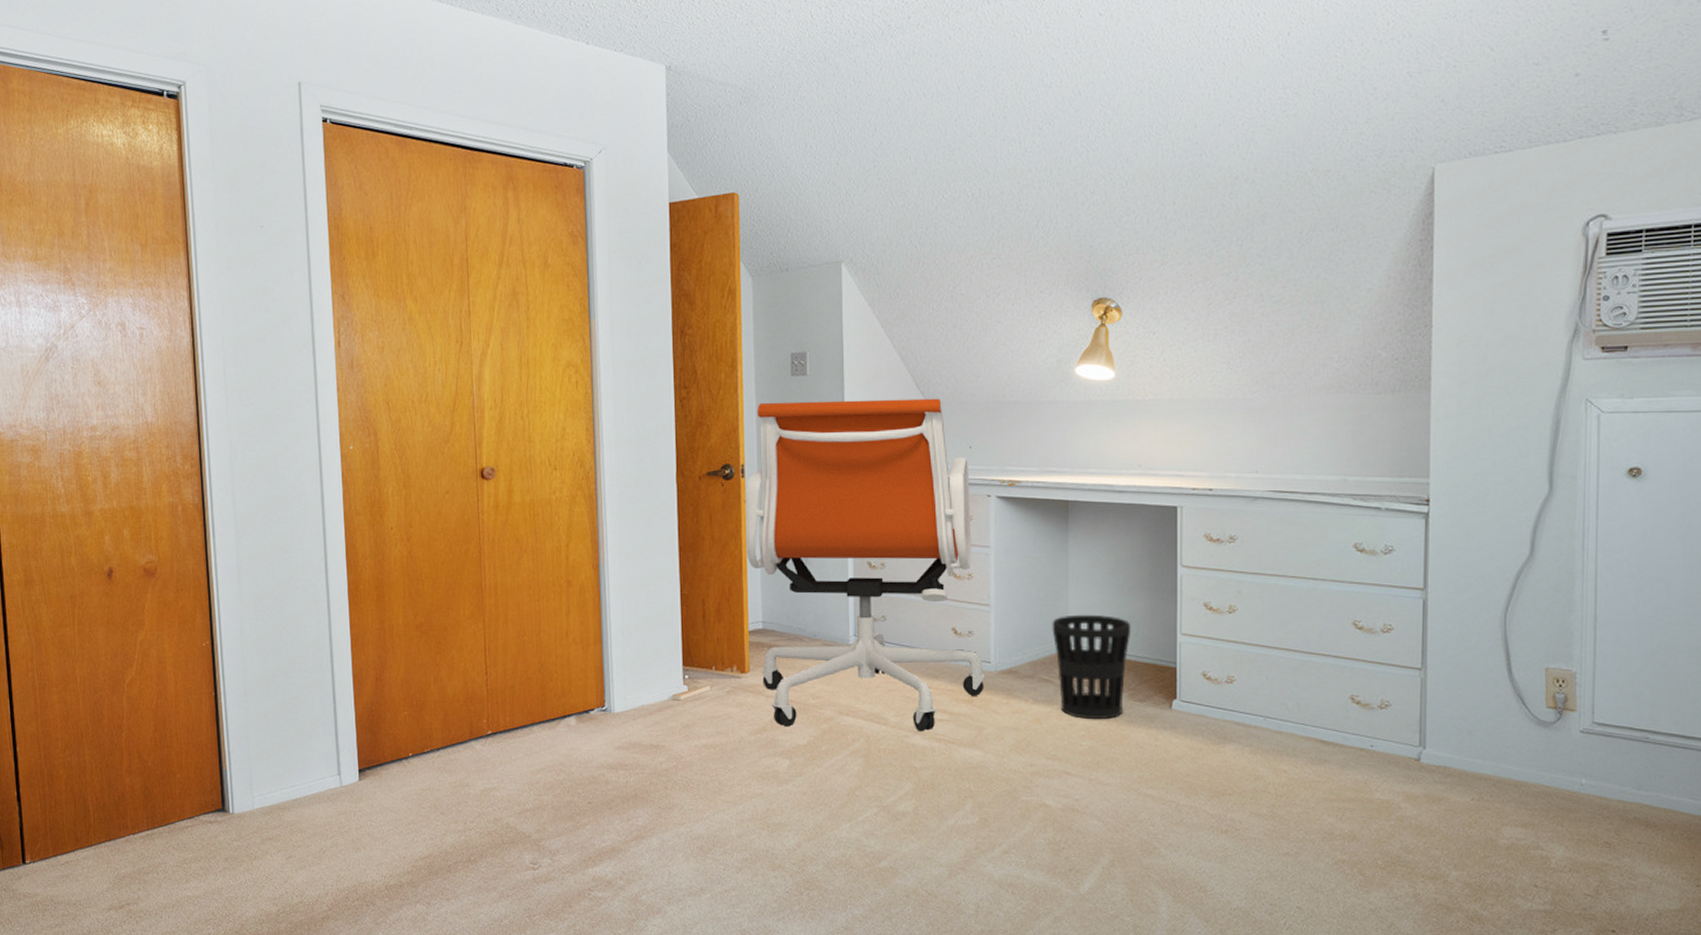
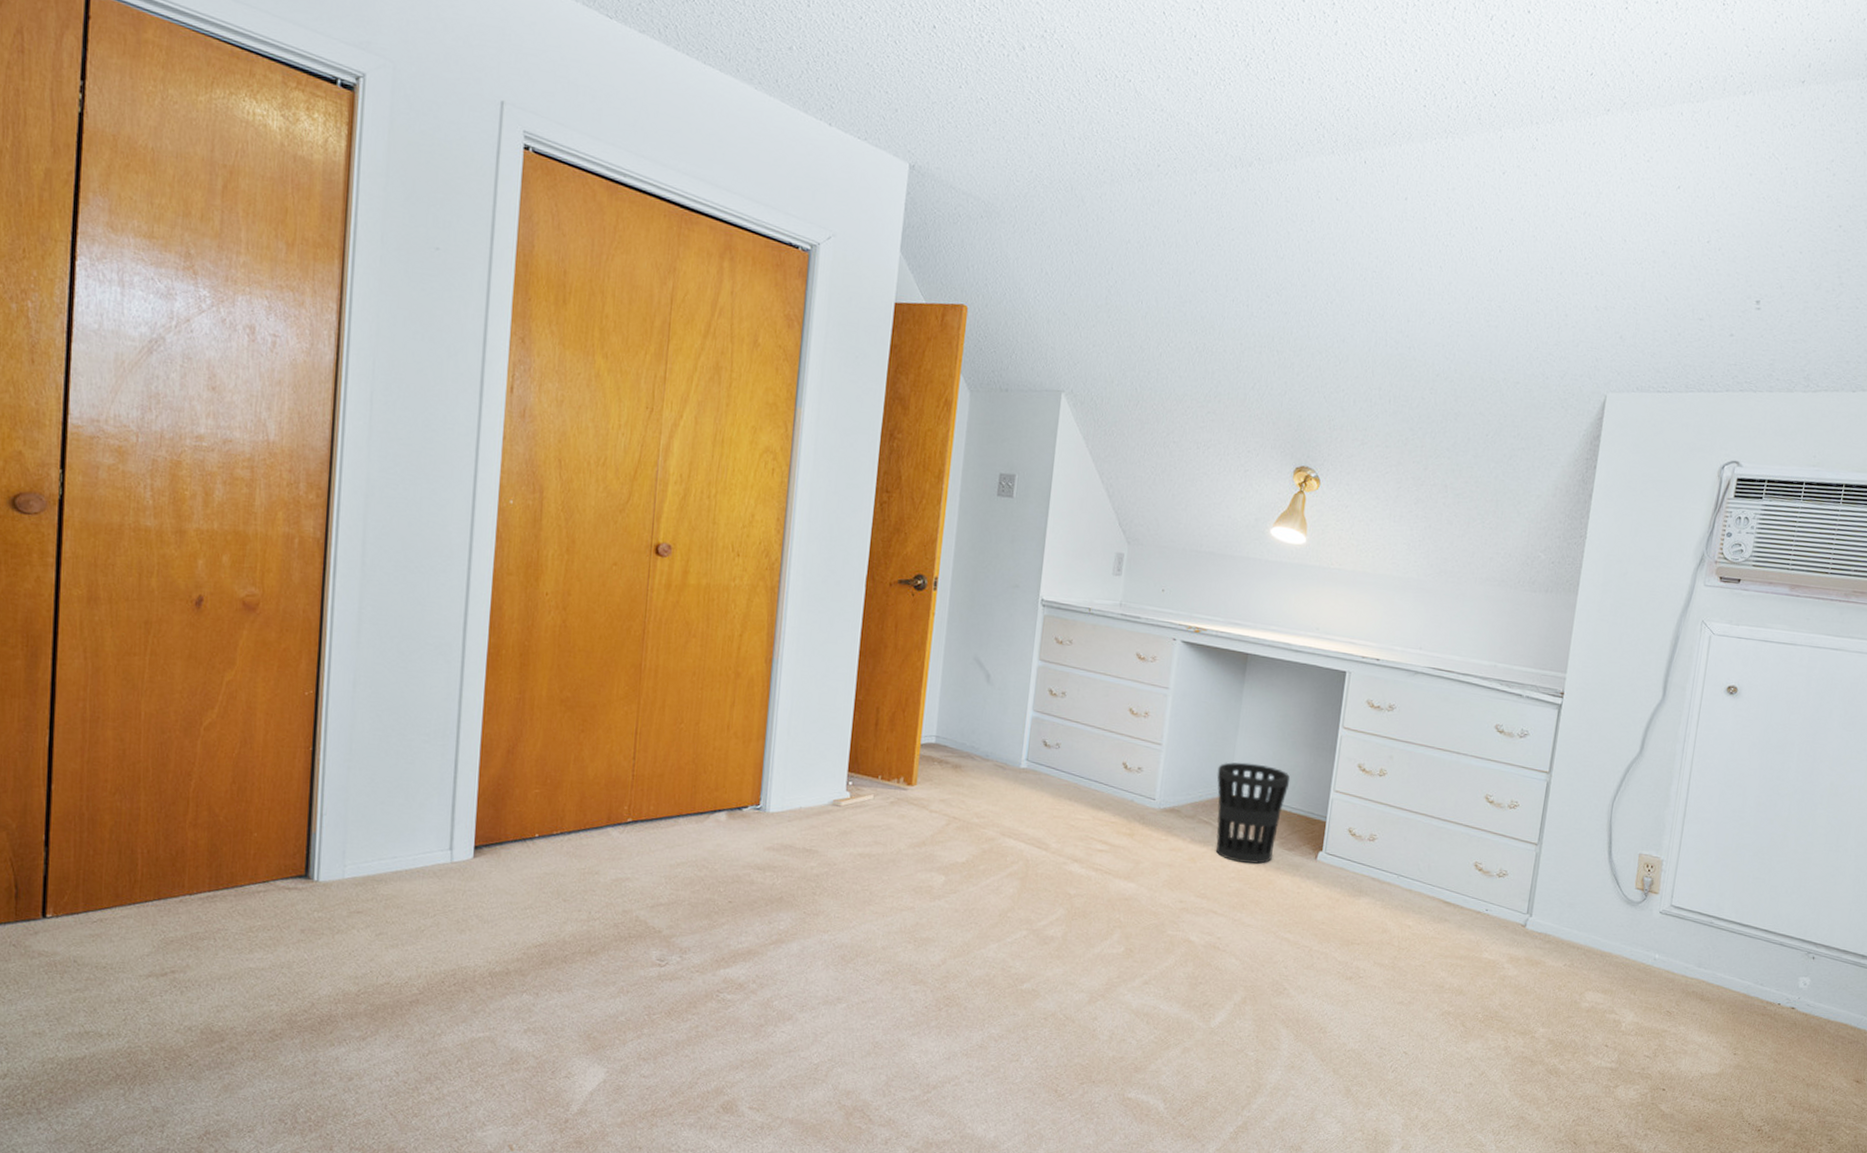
office chair: present [745,398,986,732] -> none [928,518,1159,860]

